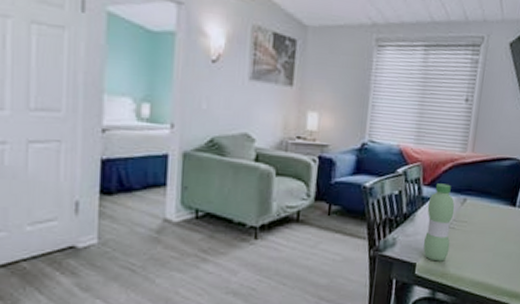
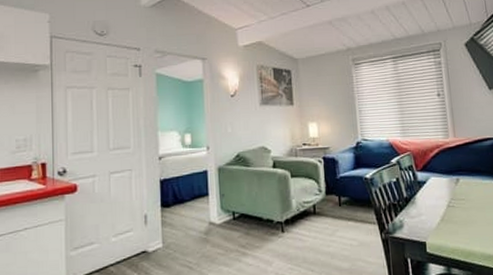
water bottle: present [423,183,455,261] -> none [424,167,455,239]

